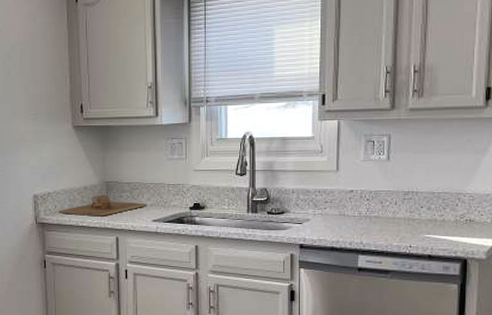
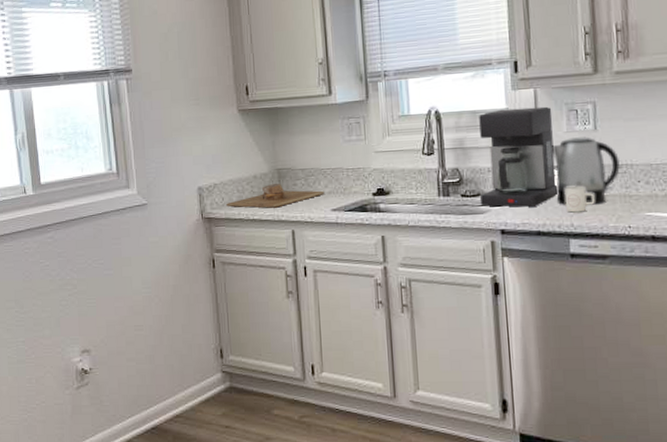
coffee maker: none [284,136,352,225] -> present [479,106,557,207]
kettle: none [350,165,408,225] -> present [552,137,621,204]
mug: none [357,208,383,232] -> present [564,185,595,213]

